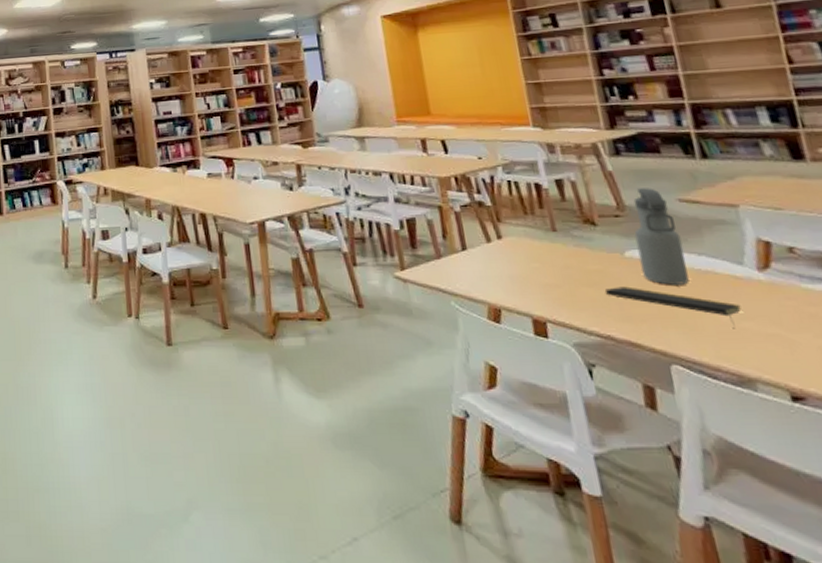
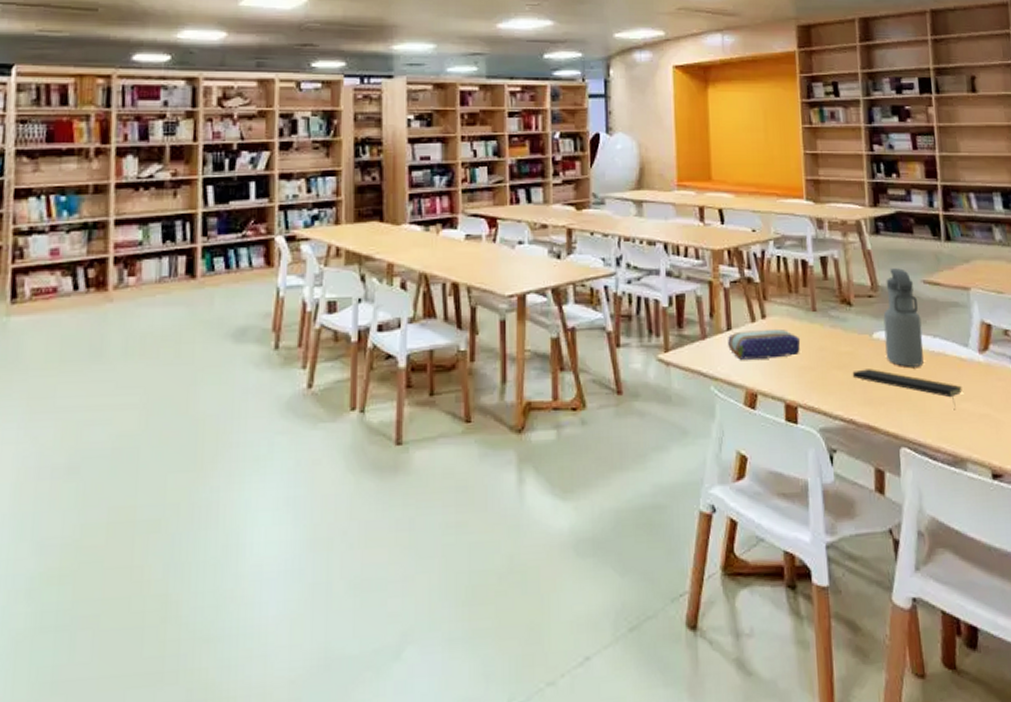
pencil case: none [464,248,543,277] -> present [728,328,801,360]

